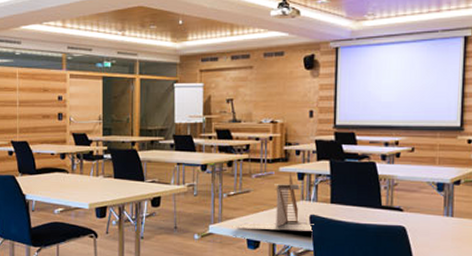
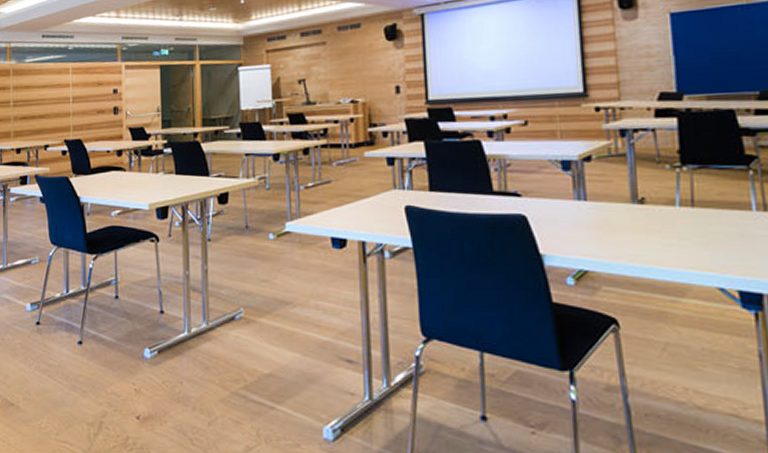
architectural model: present [232,171,314,231] -> none [312,156,411,226]

